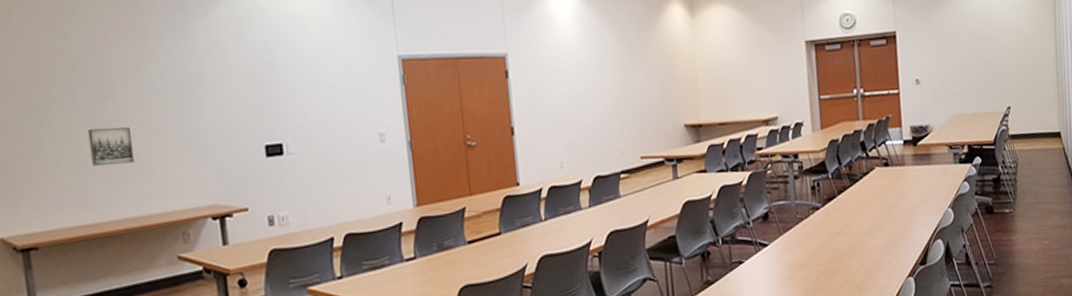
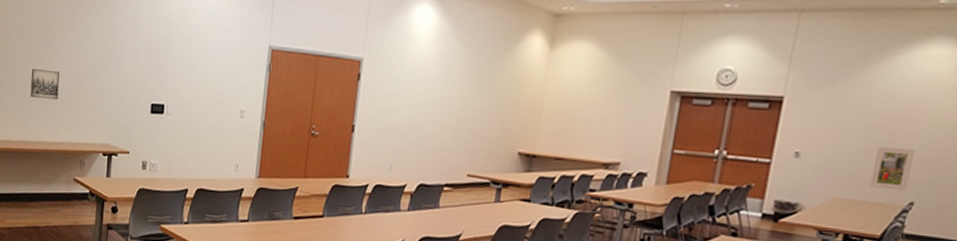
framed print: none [974,60,1003,100] -> present [869,146,915,191]

